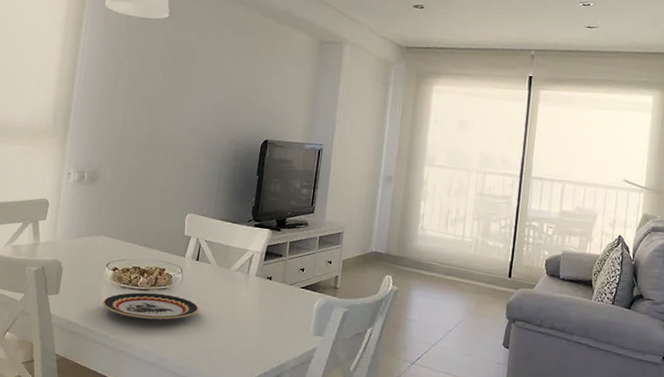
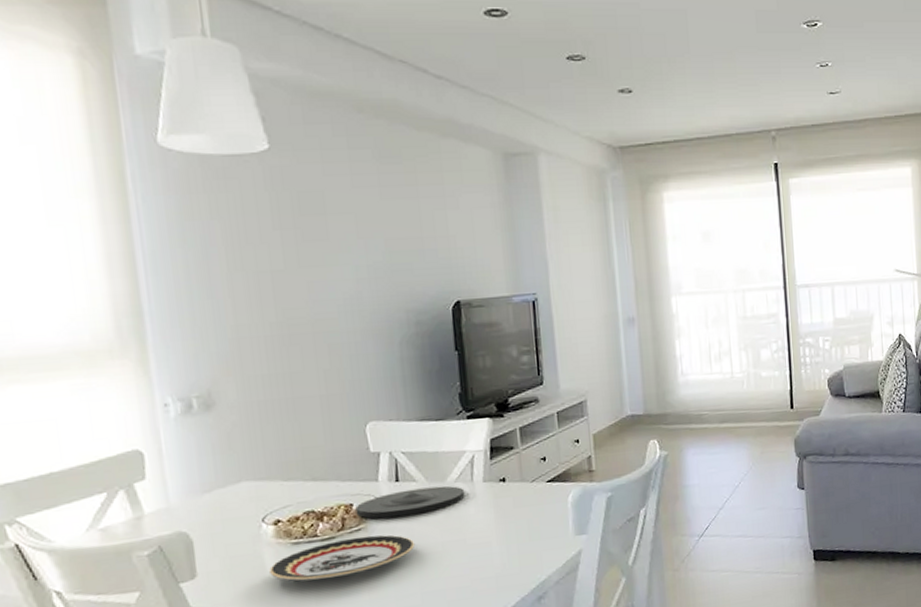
plate: none [166,267,242,288] -> present [355,485,465,519]

